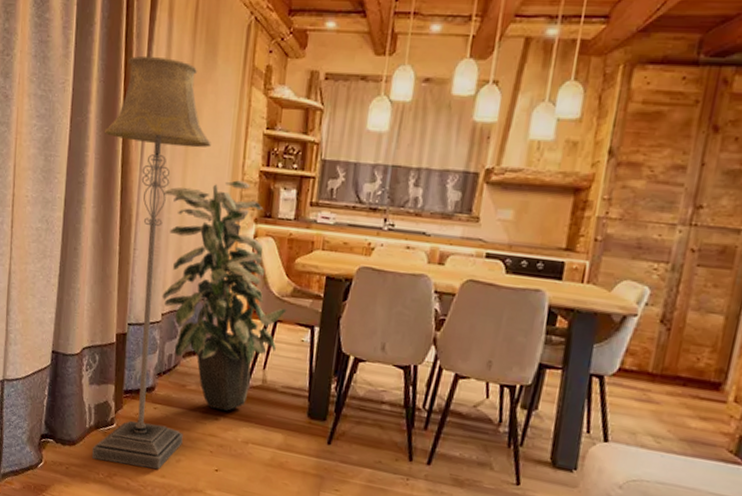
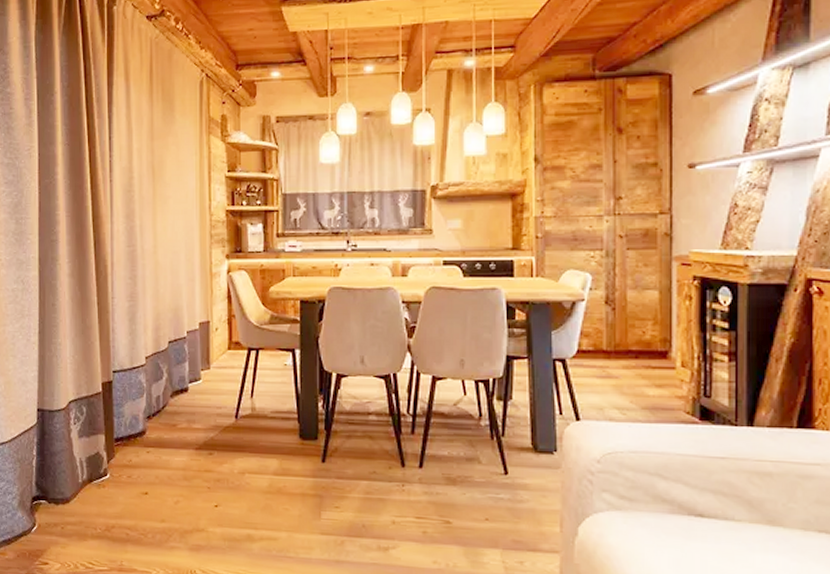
floor lamp: present [91,55,211,470] -> none [72,117,179,515]
indoor plant: present [162,180,287,411] -> none [136,221,267,444]

